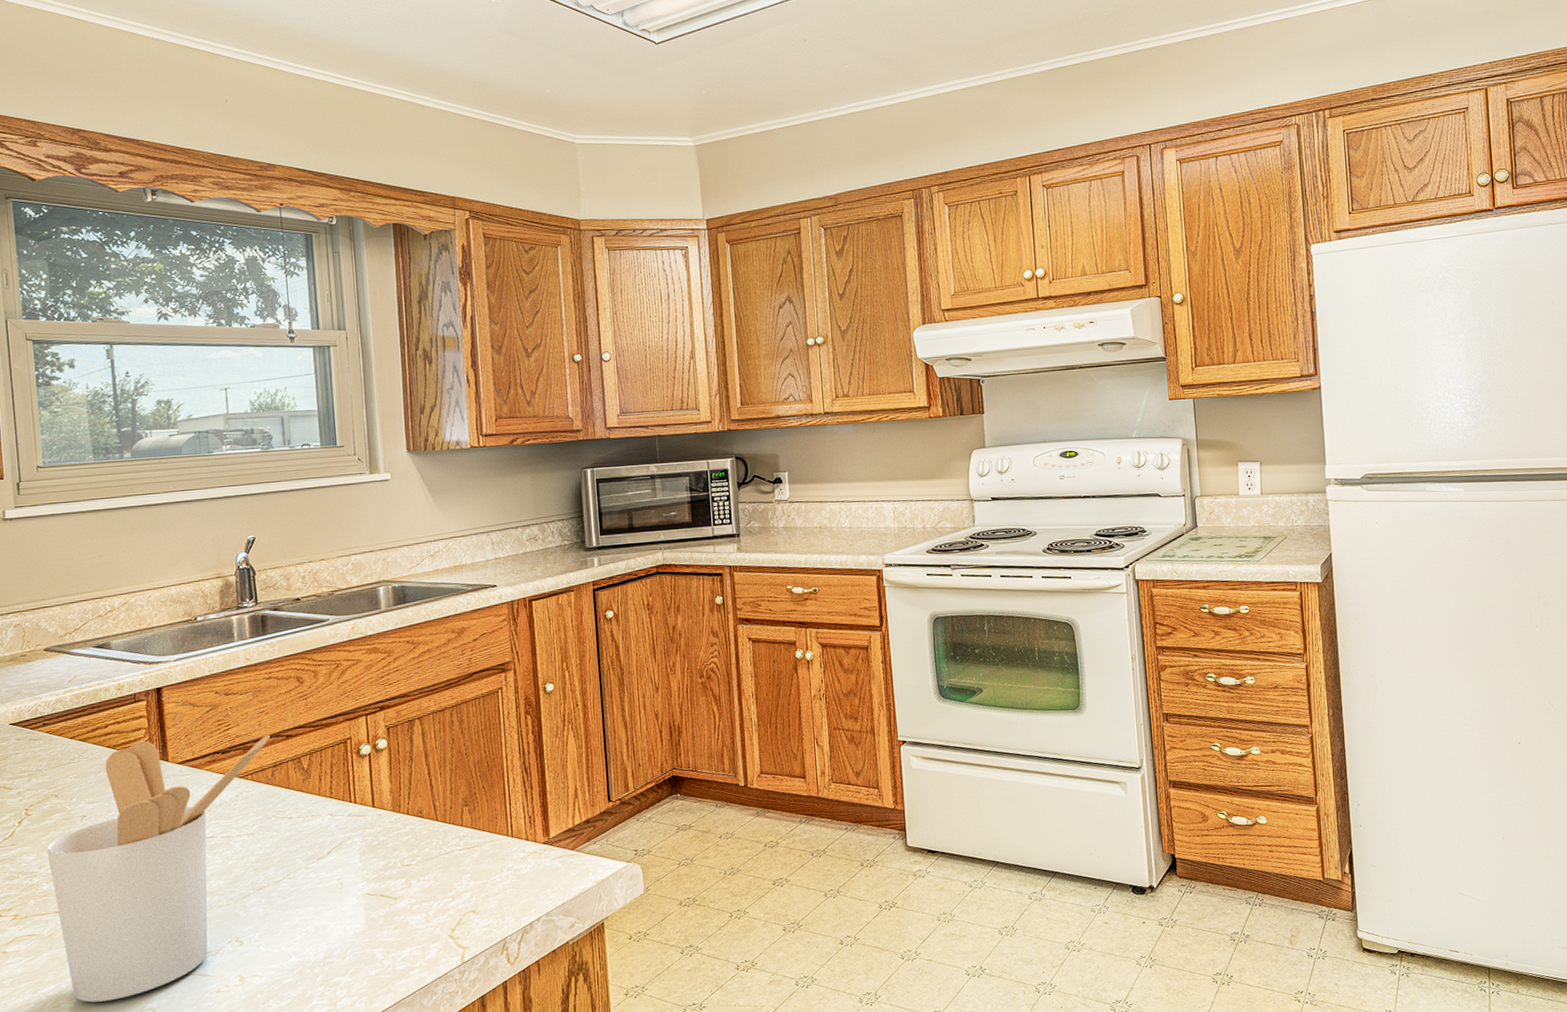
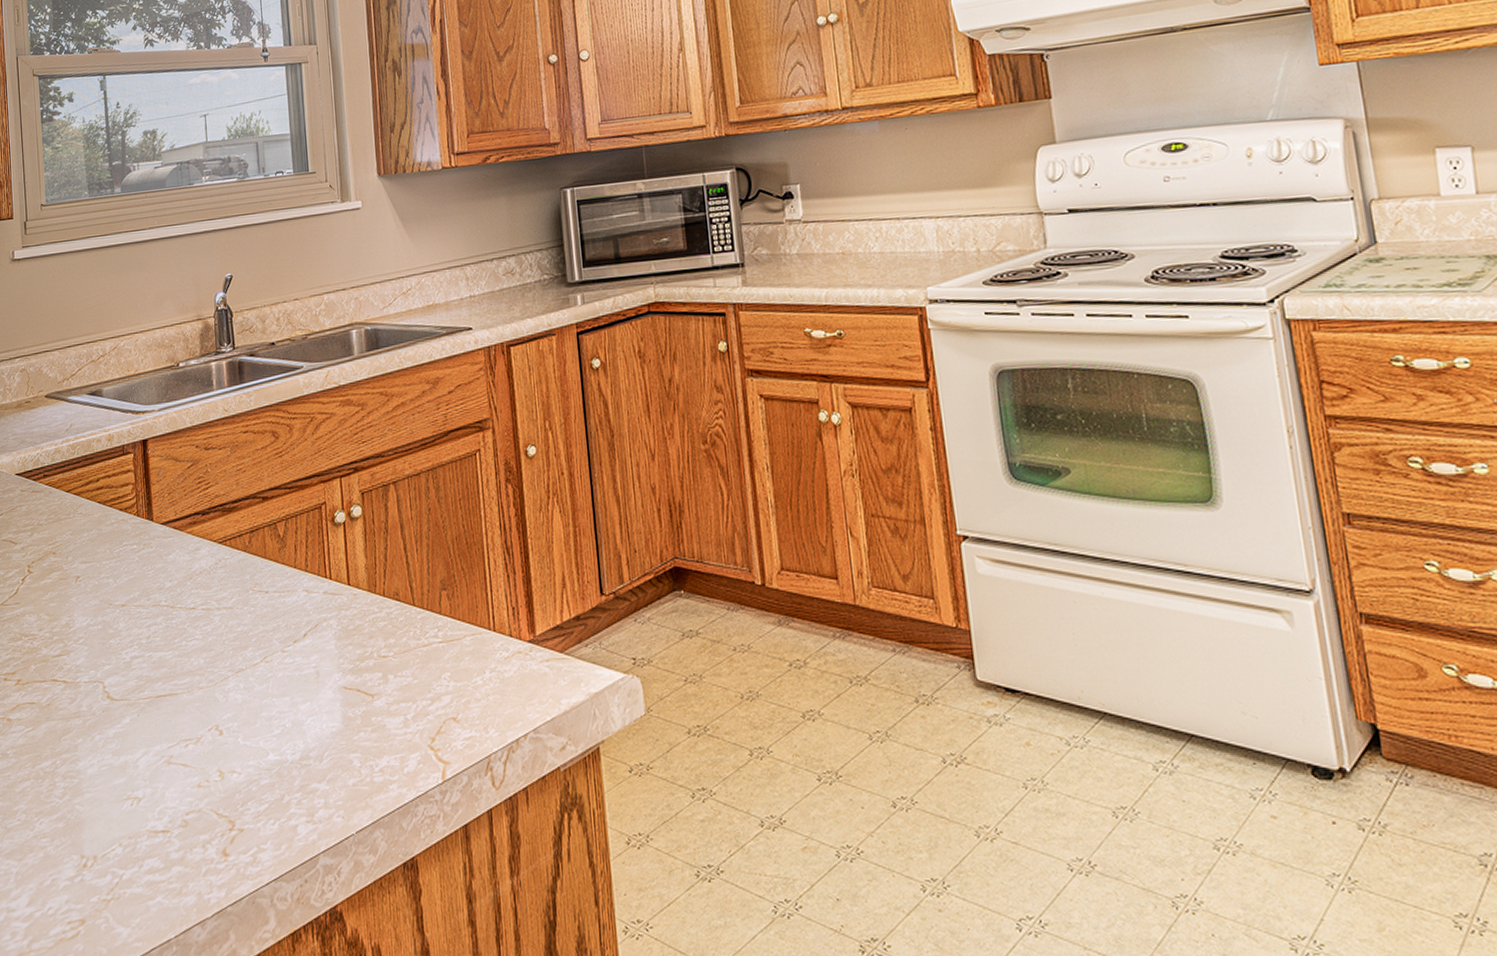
utensil holder: present [47,735,270,1003] -> none [46,496,247,784]

